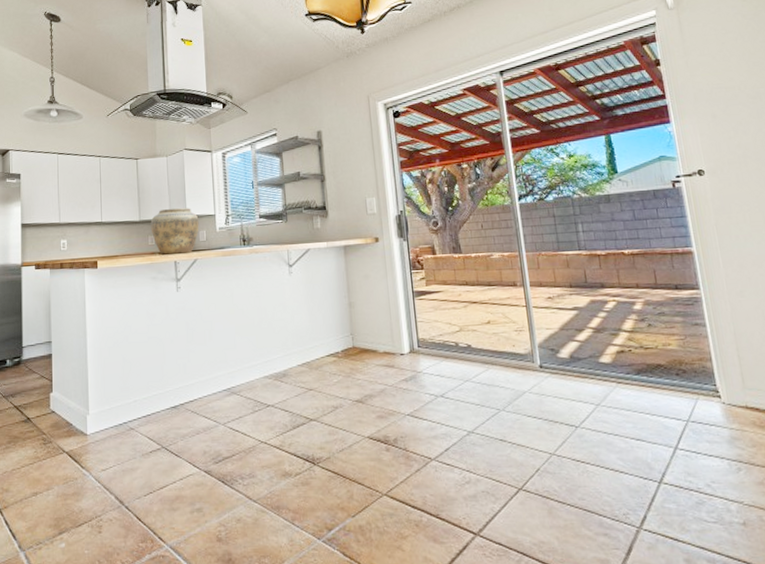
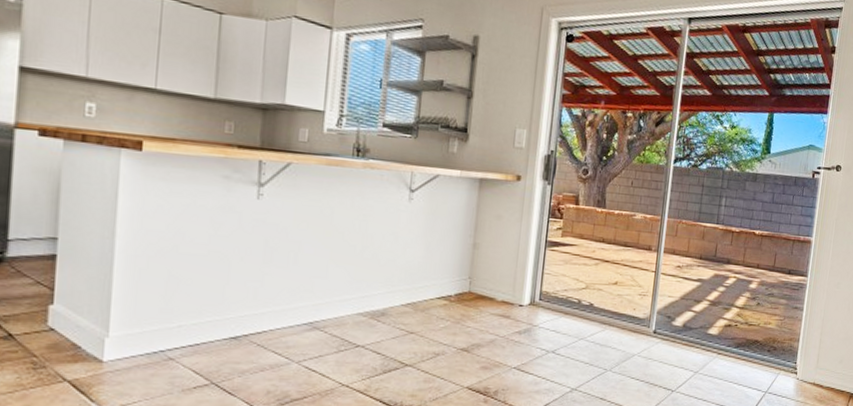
vase: present [150,208,199,256] -> none [230,90,302,155]

